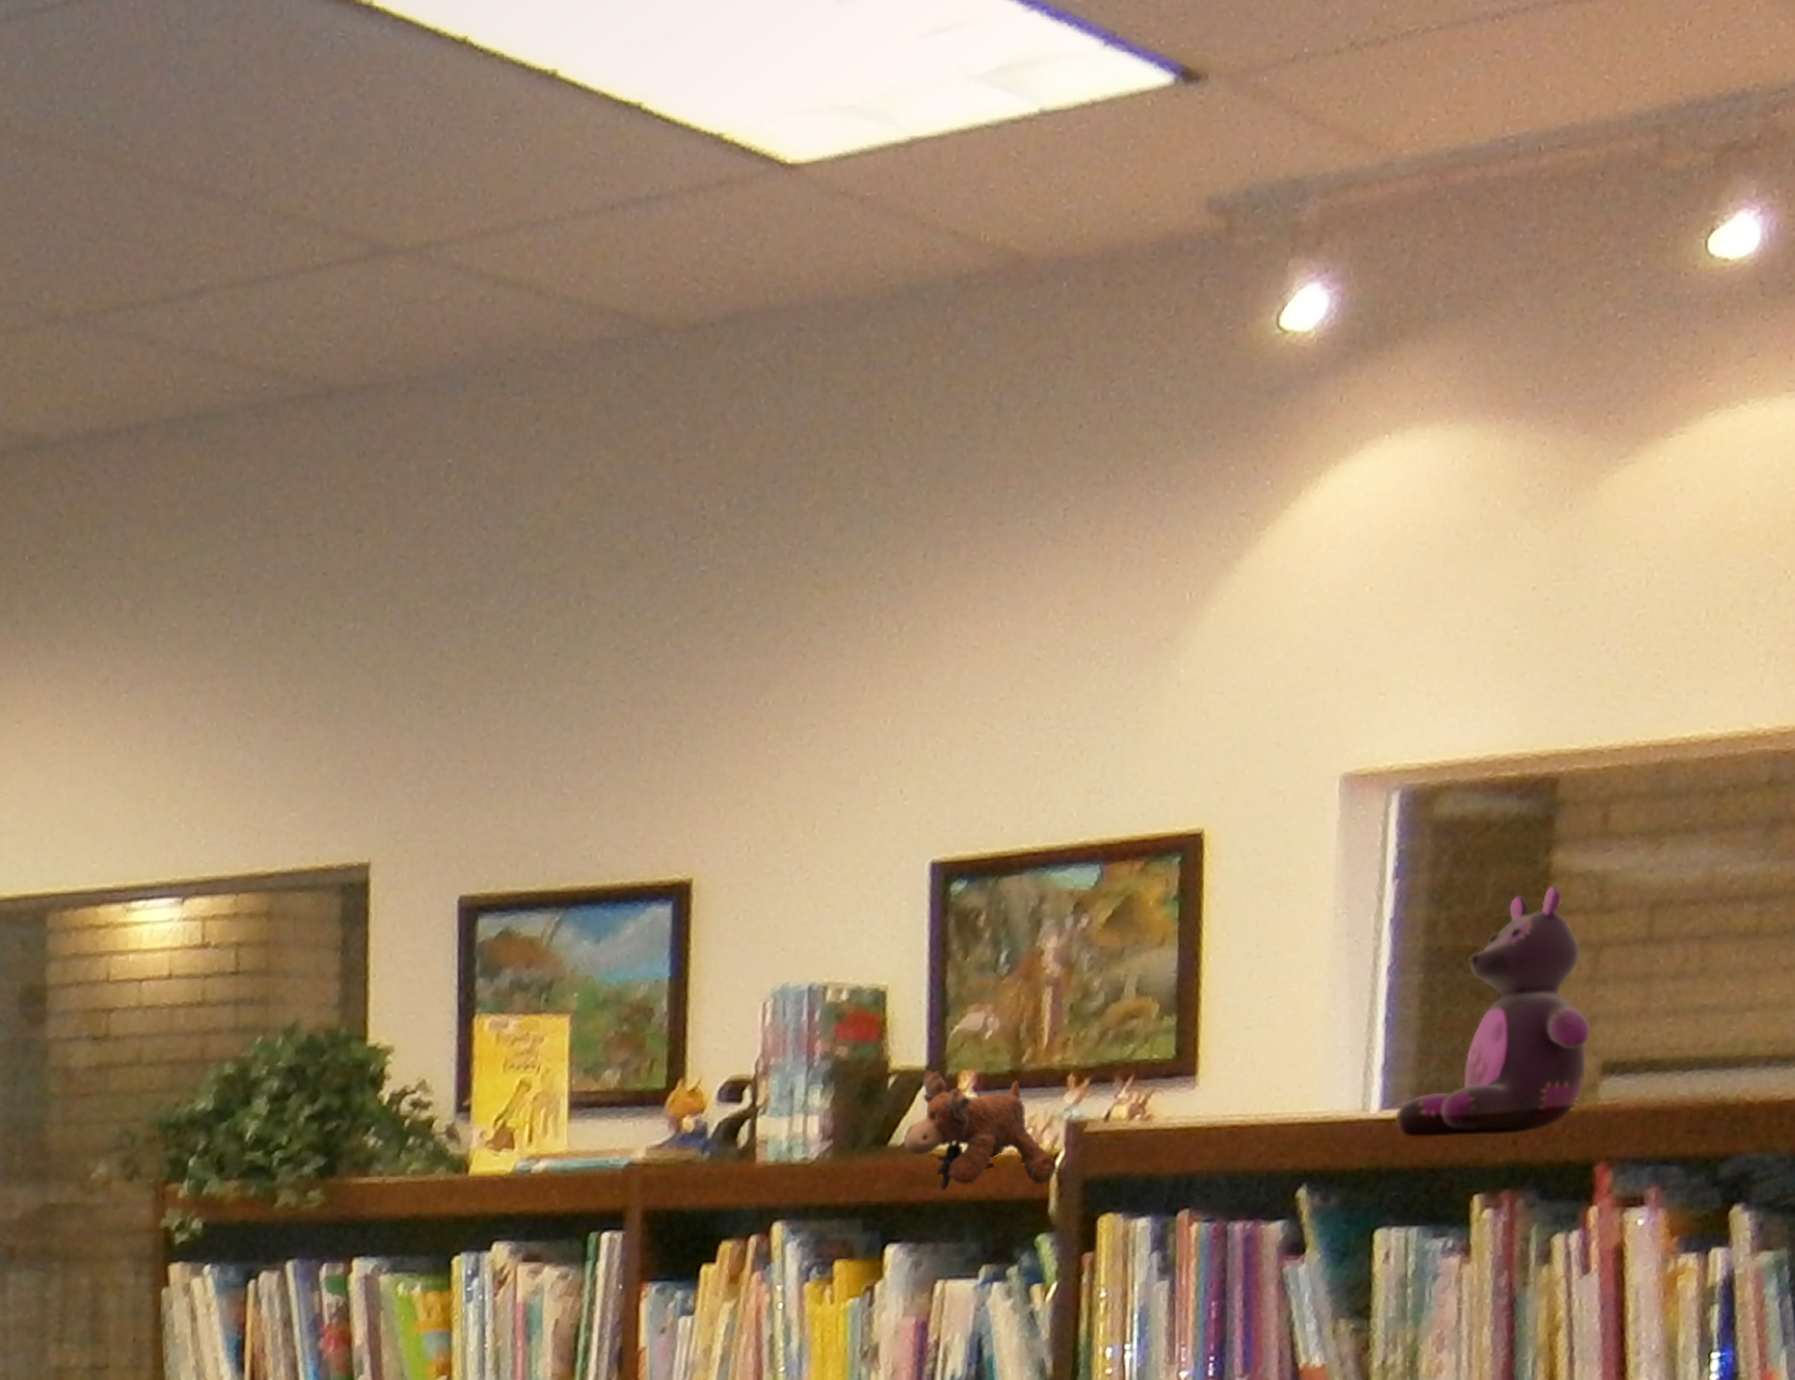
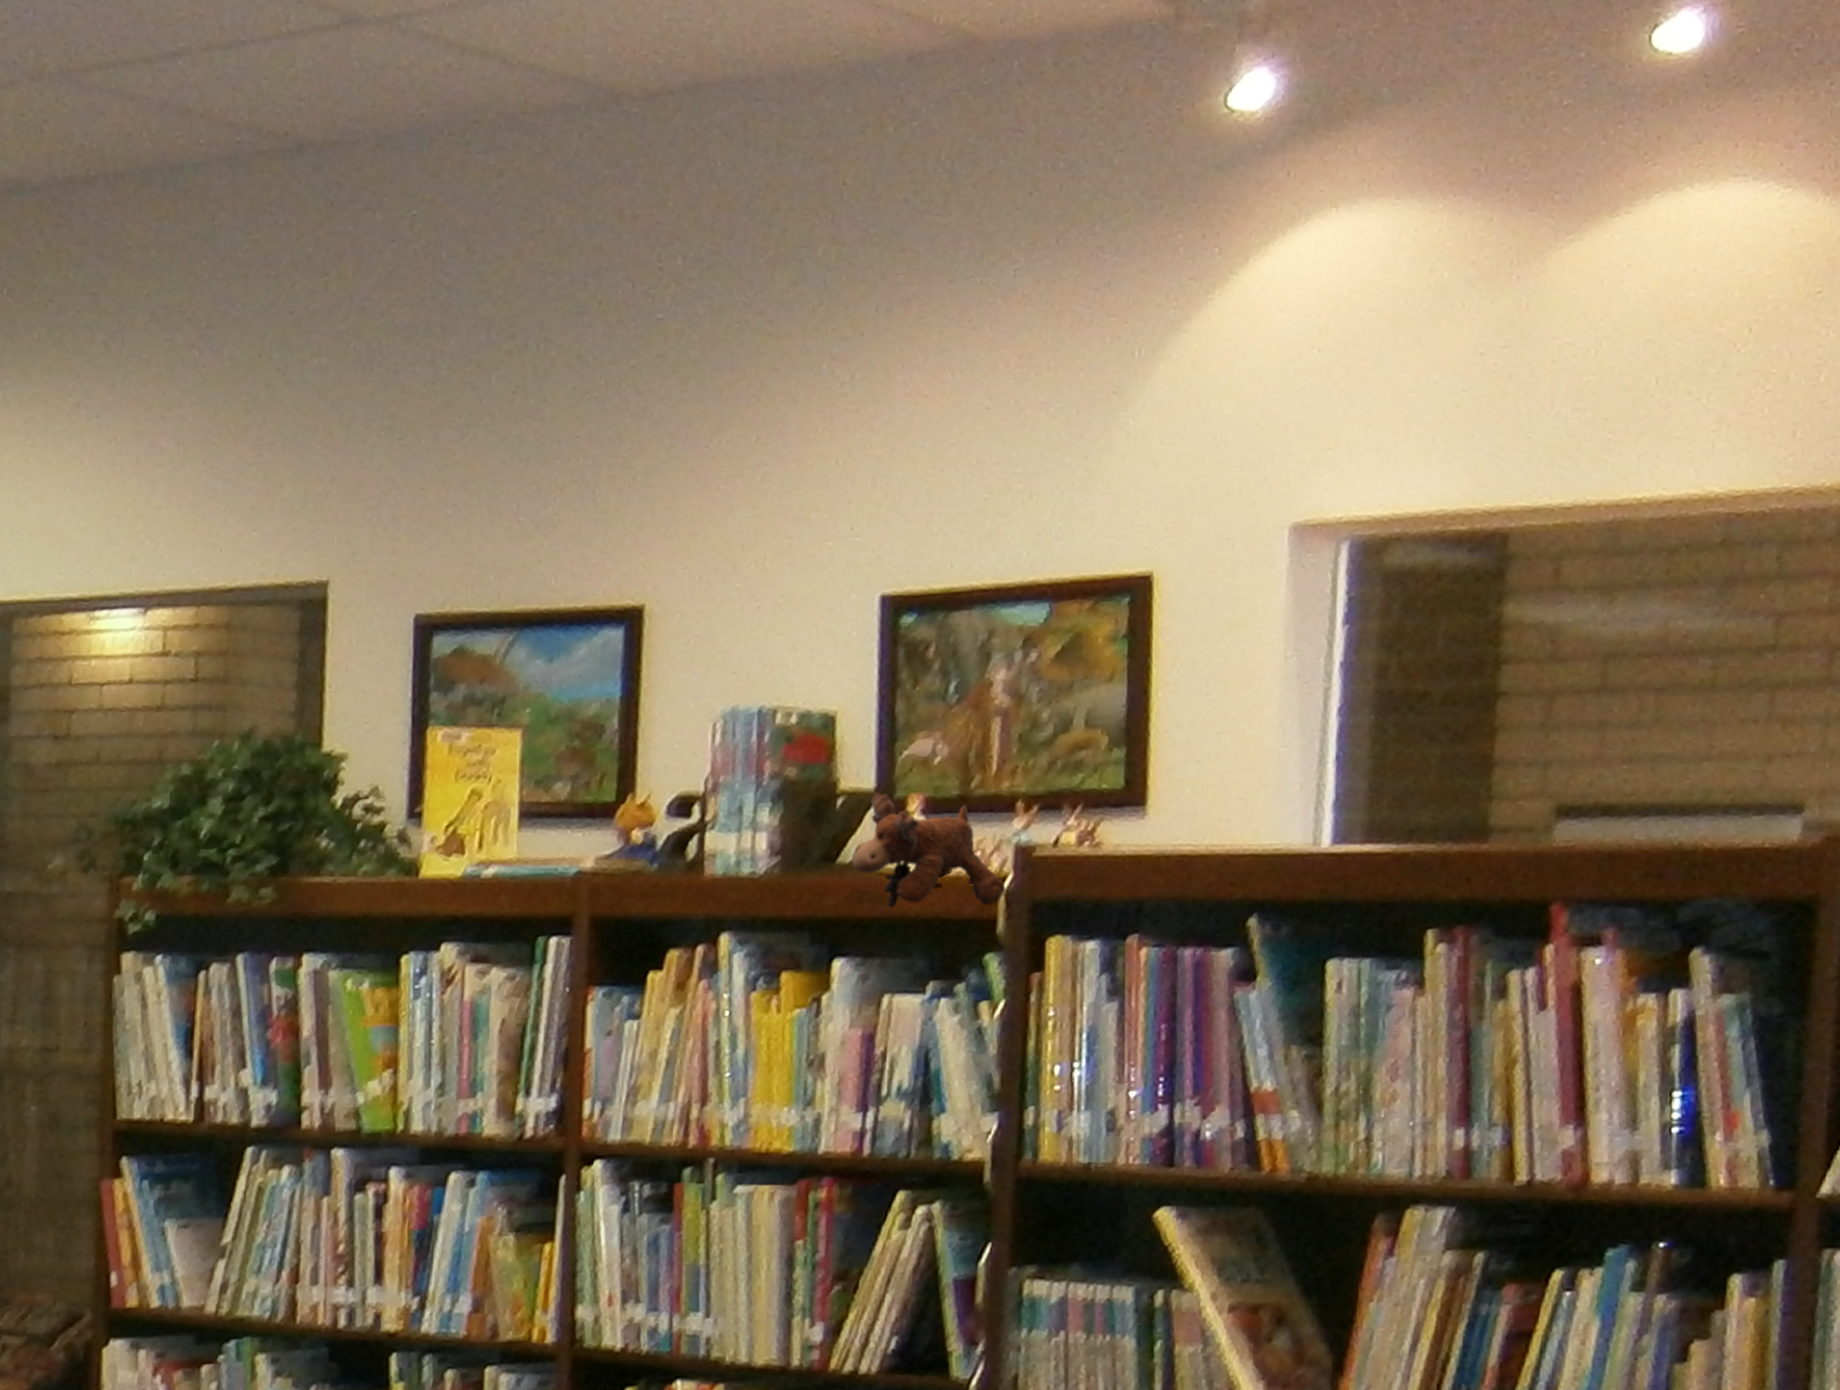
stuffed animal: present [1395,885,1590,1137] -> none [1347,634,1544,873]

